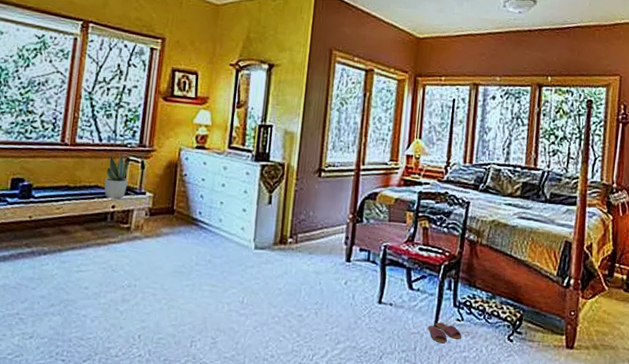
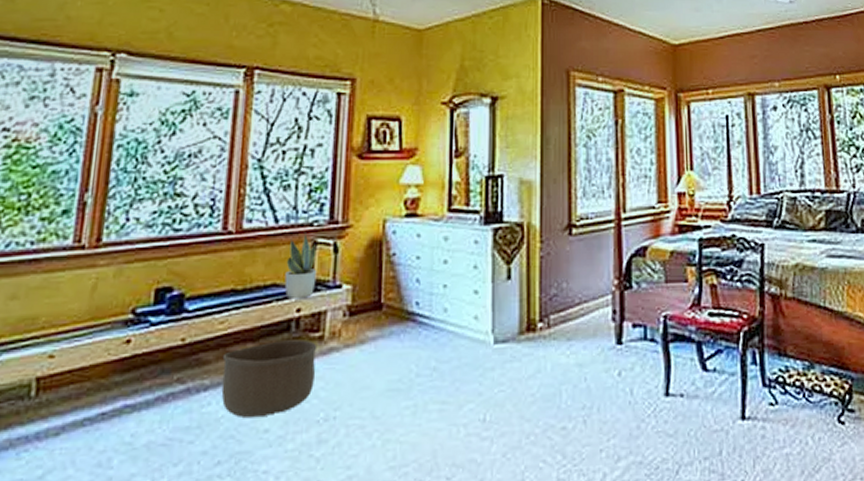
basket: none [56,226,126,278] -> present [221,339,318,417]
slippers: present [428,322,461,344] -> none [734,410,778,440]

